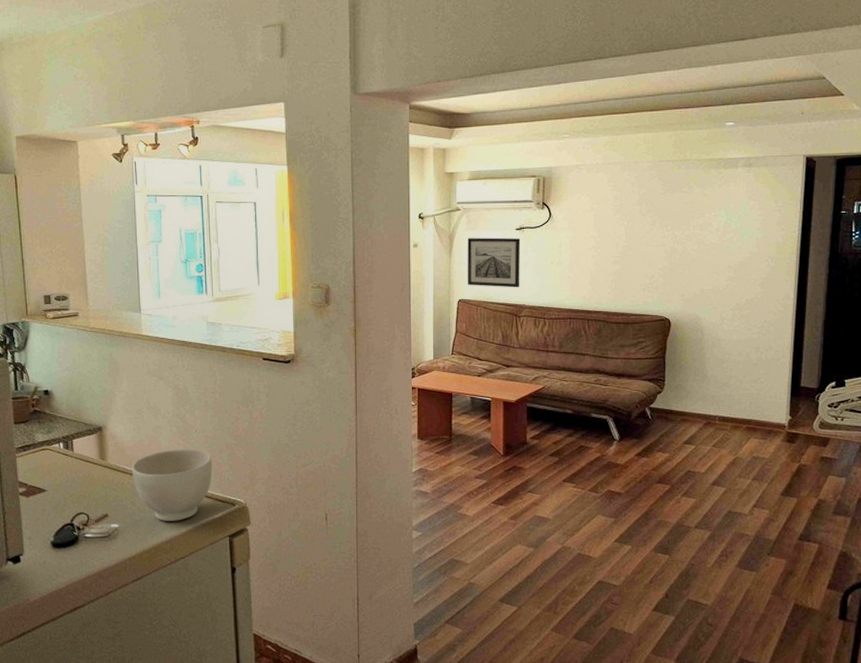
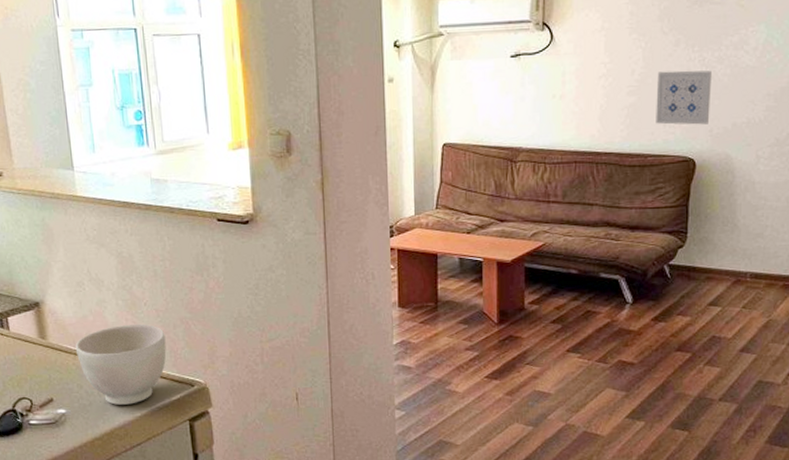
wall art: present [467,237,521,288] -> none [452,67,517,128]
wall art: none [637,245,682,290] -> present [656,70,712,125]

